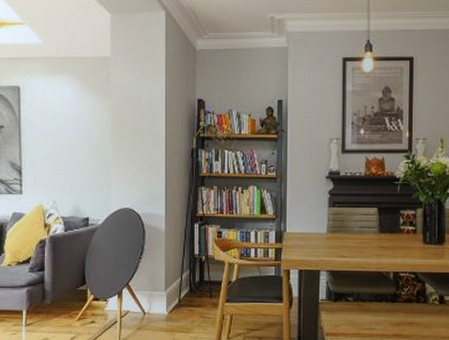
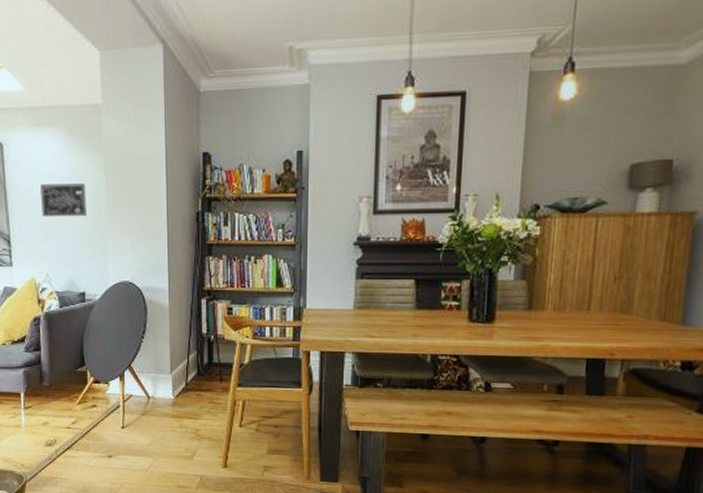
wall art: none [52,123,93,151] -> present [40,183,87,217]

